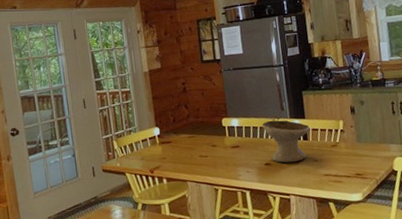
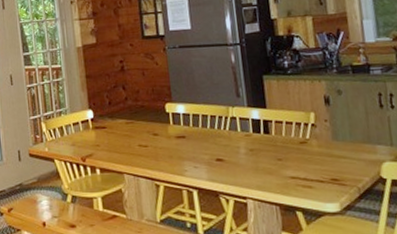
bowl: present [262,120,310,163] -> none [213,108,273,160]

